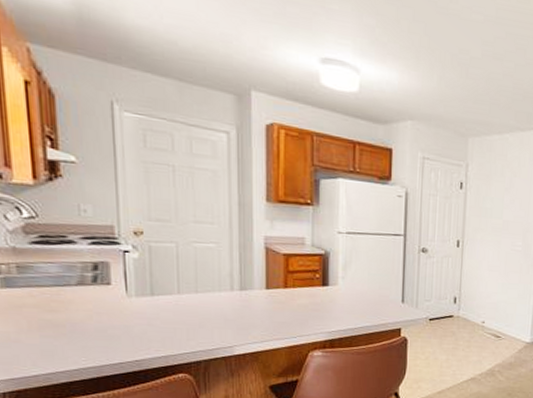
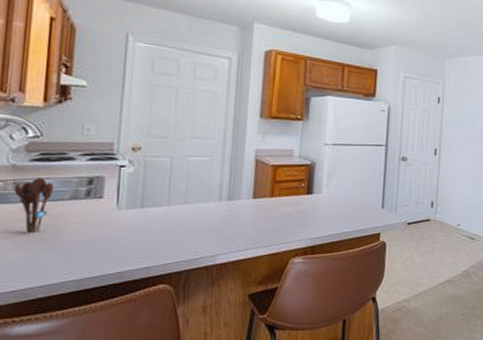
utensil holder: none [17,261,59,318] -> present [13,178,54,233]

